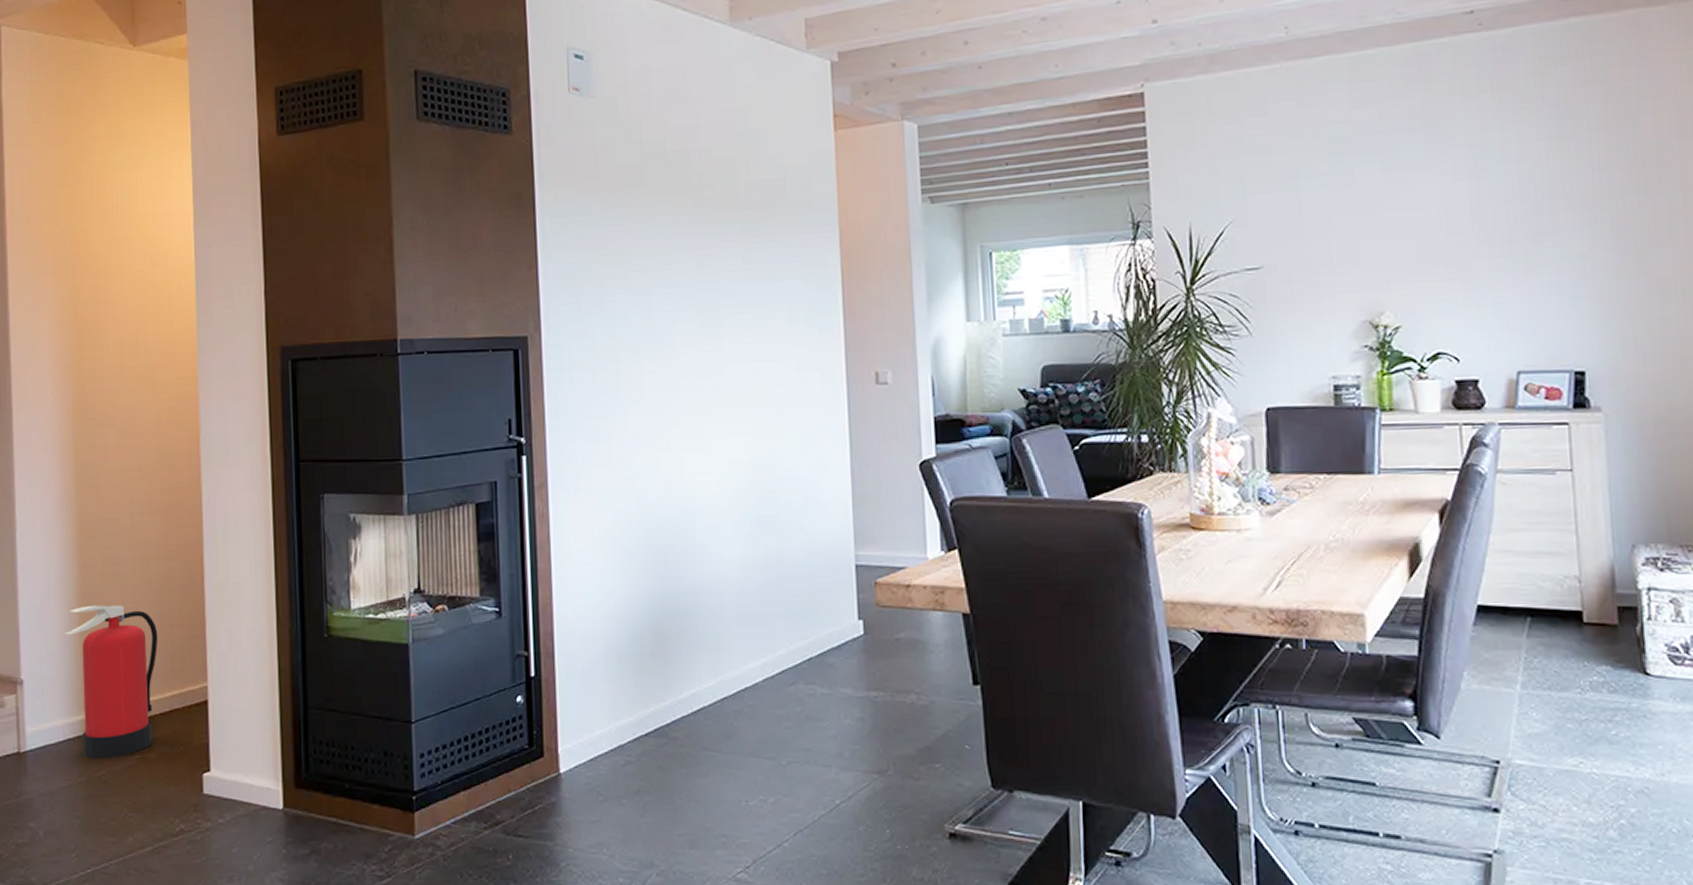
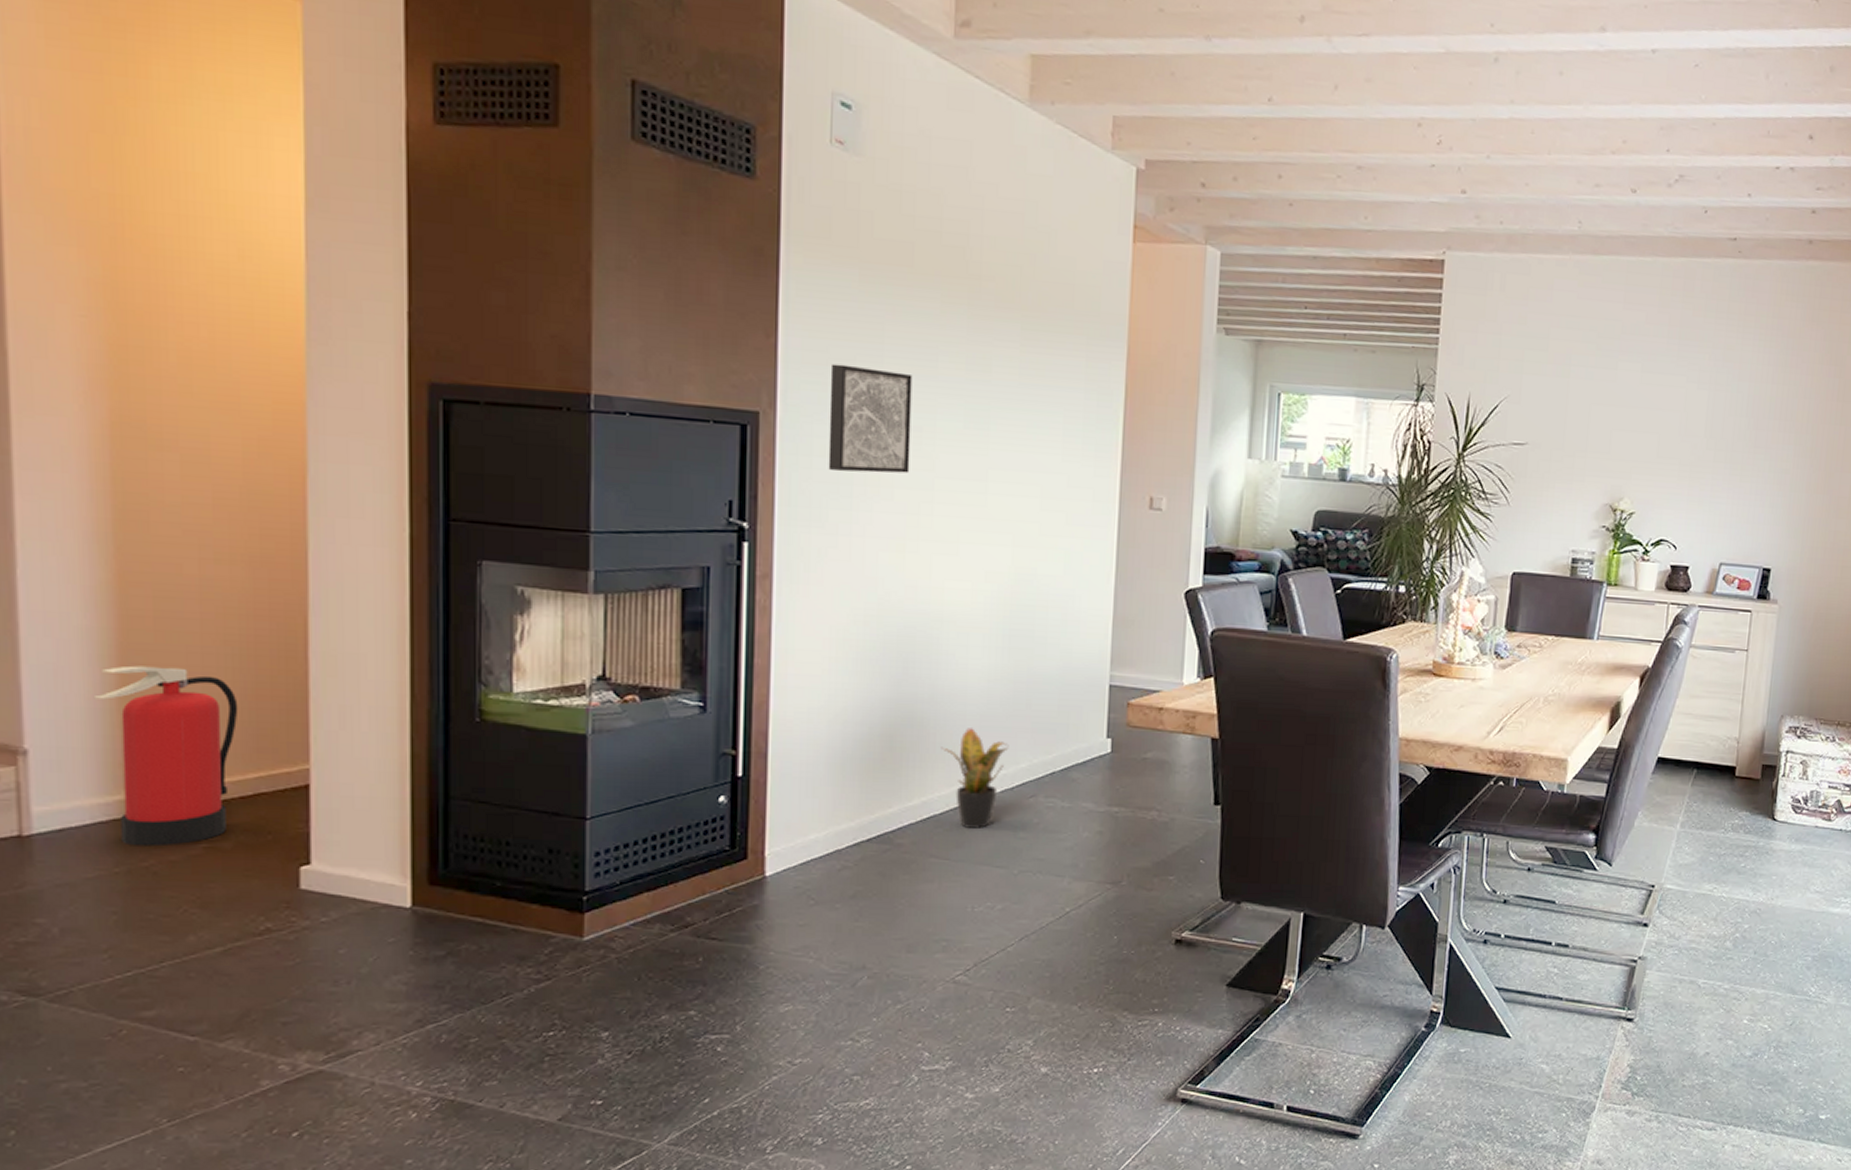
wall art: none [582,284,656,383] -> present [828,363,913,473]
potted plant: none [704,617,767,719] -> present [941,728,1009,828]

